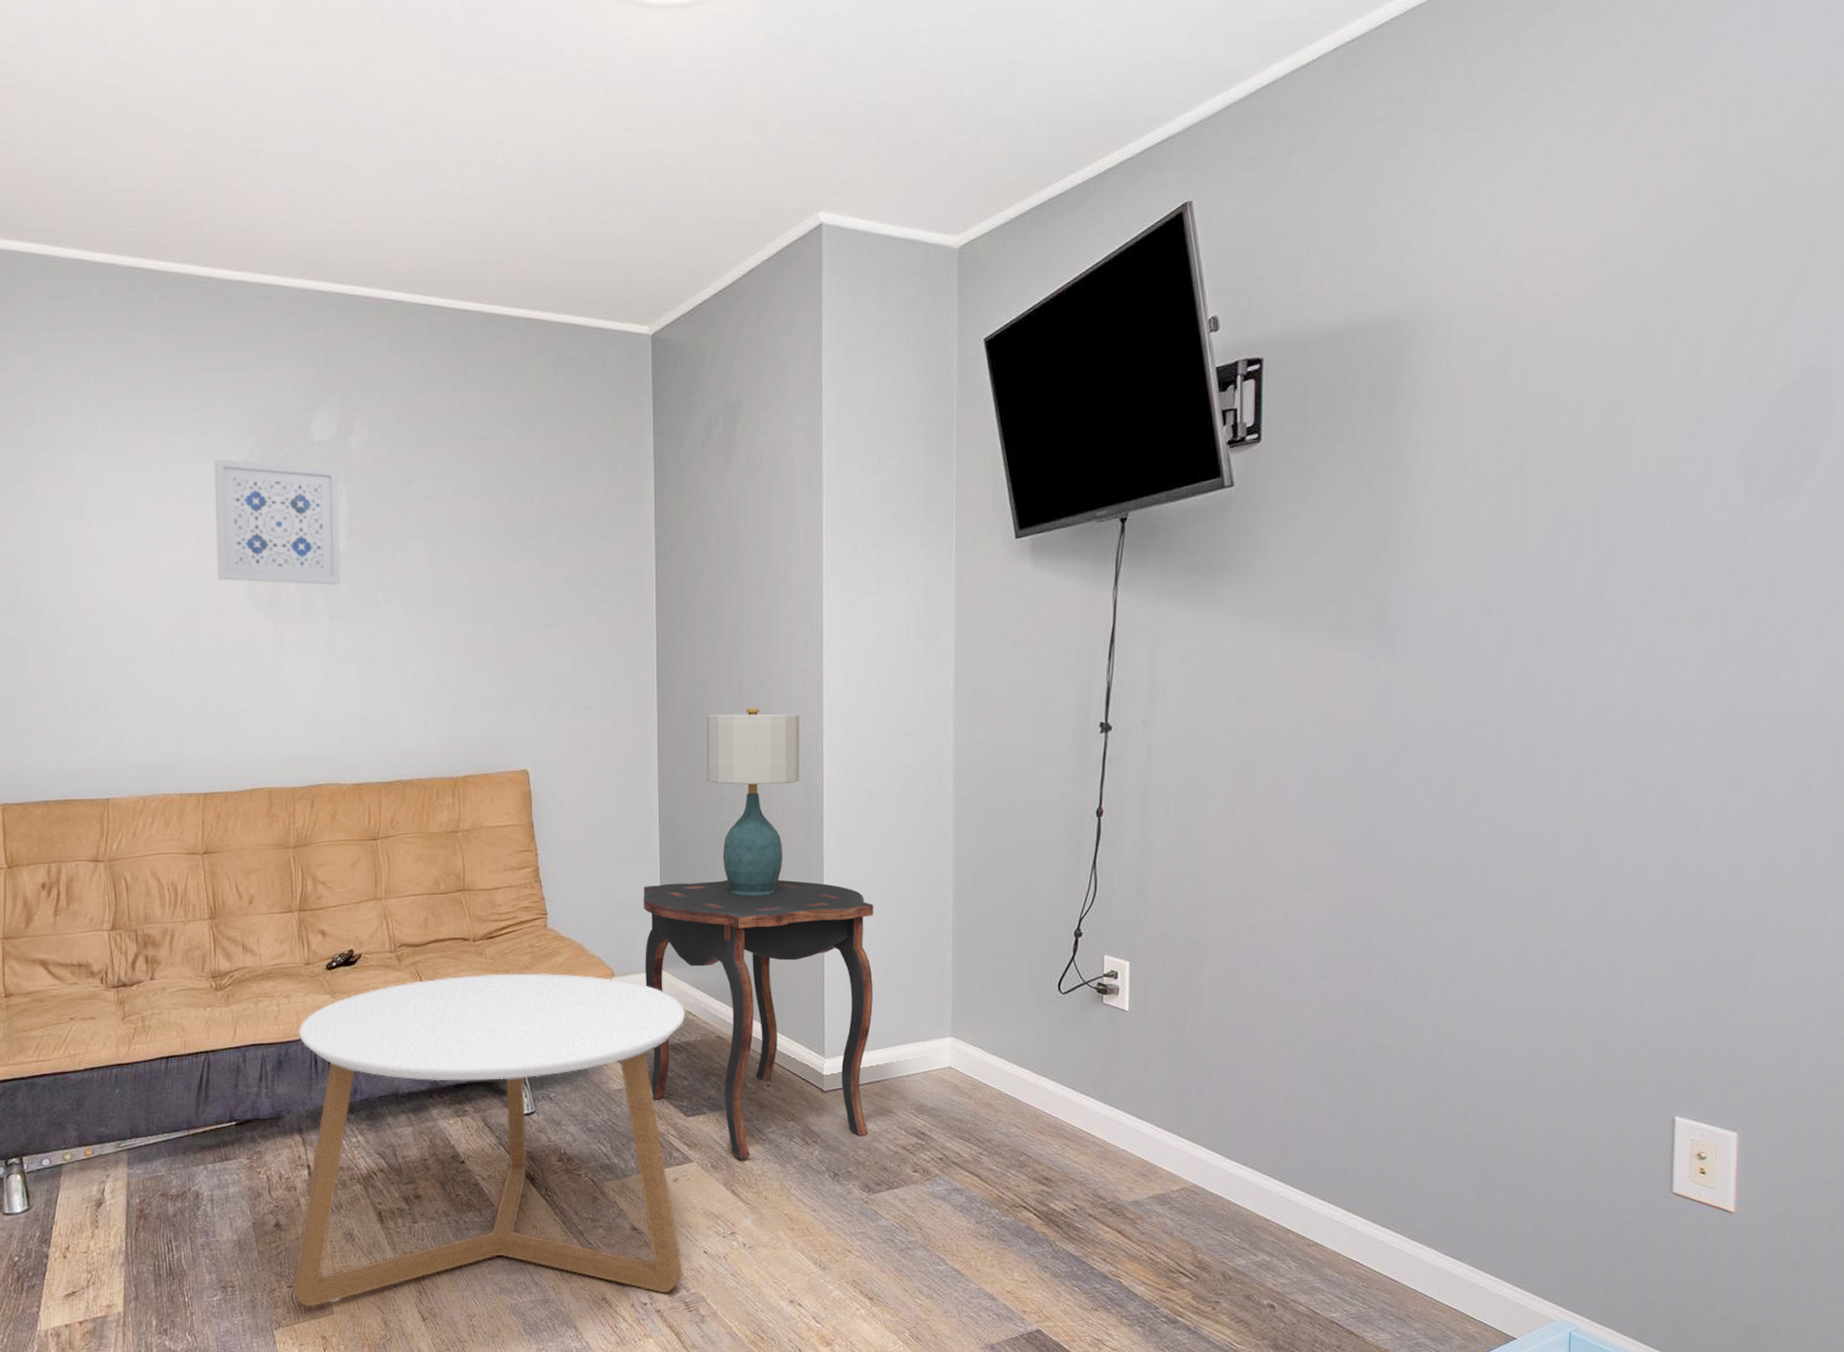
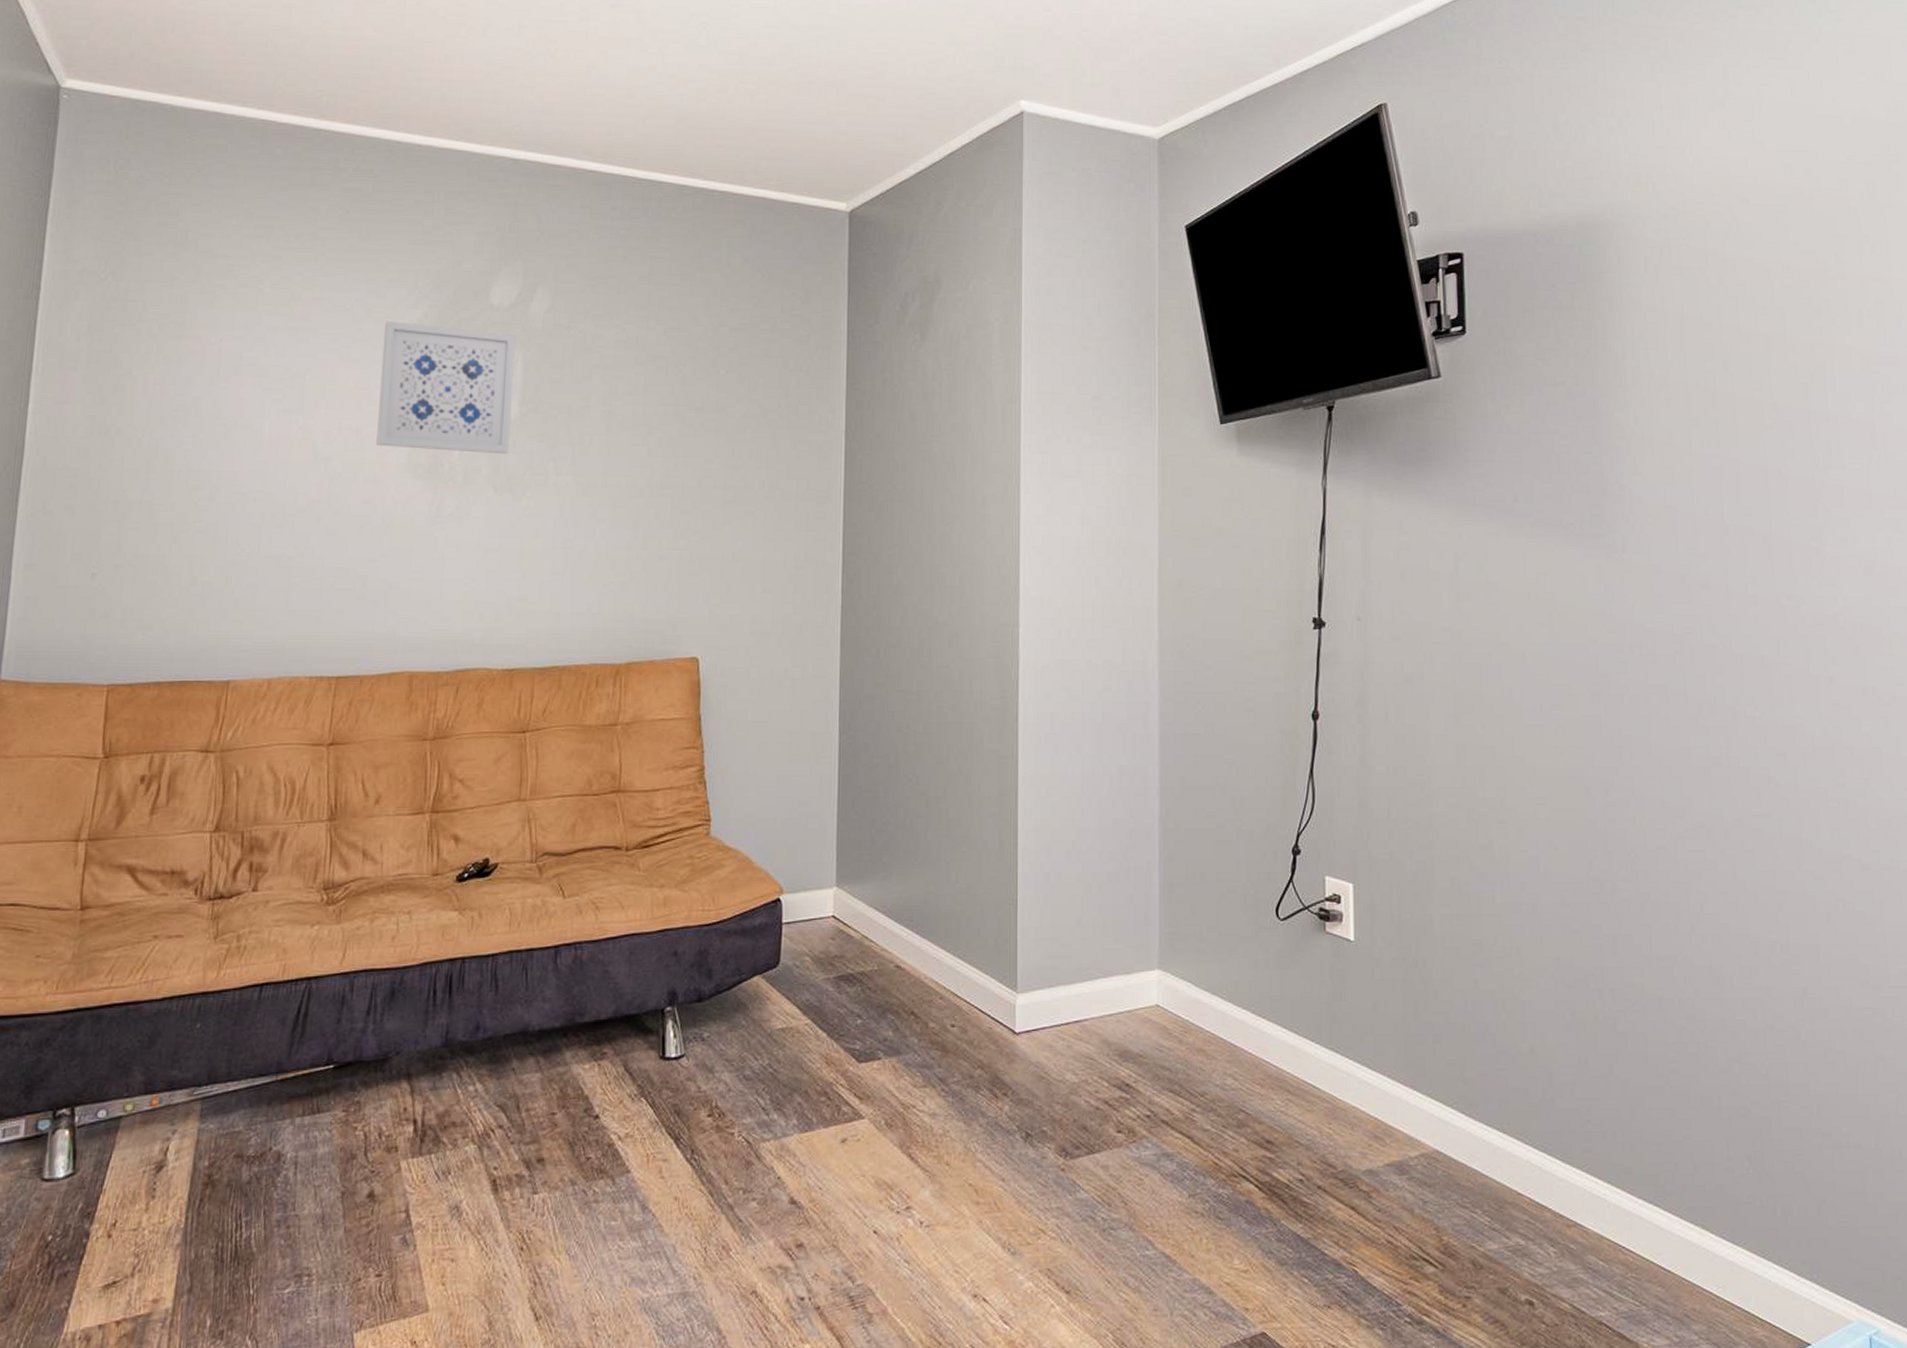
coffee table: present [293,973,686,1307] -> none [382,888,862,1302]
side table: present [643,879,874,1158] -> none [817,784,1073,1114]
table lamp: present [705,708,800,896] -> none [892,594,995,803]

